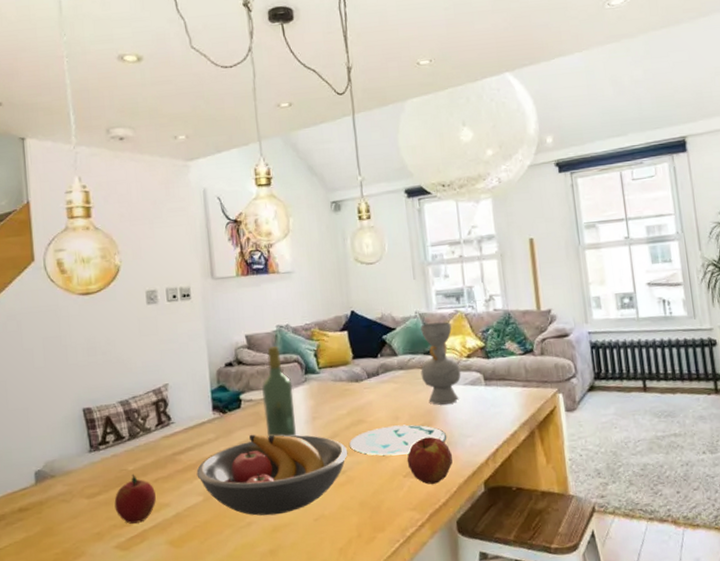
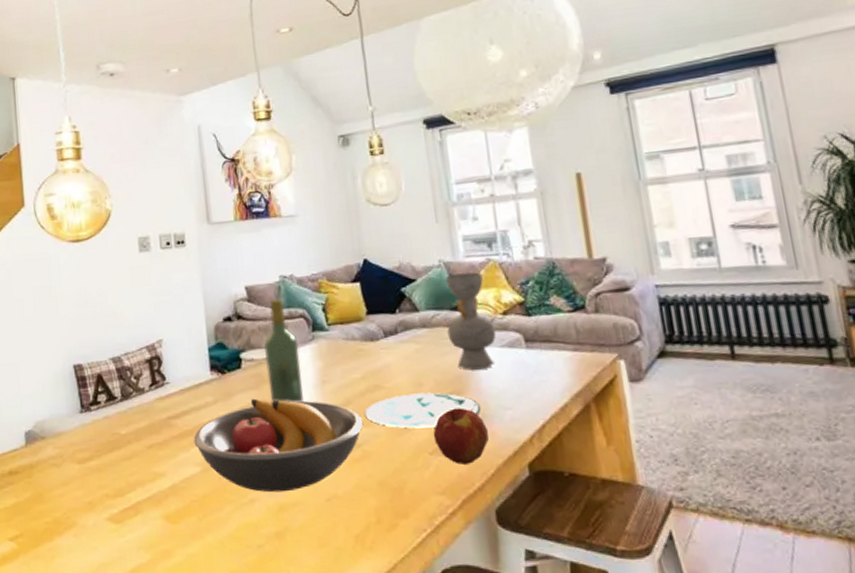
apple: present [114,473,156,524] -> none [106,438,151,494]

